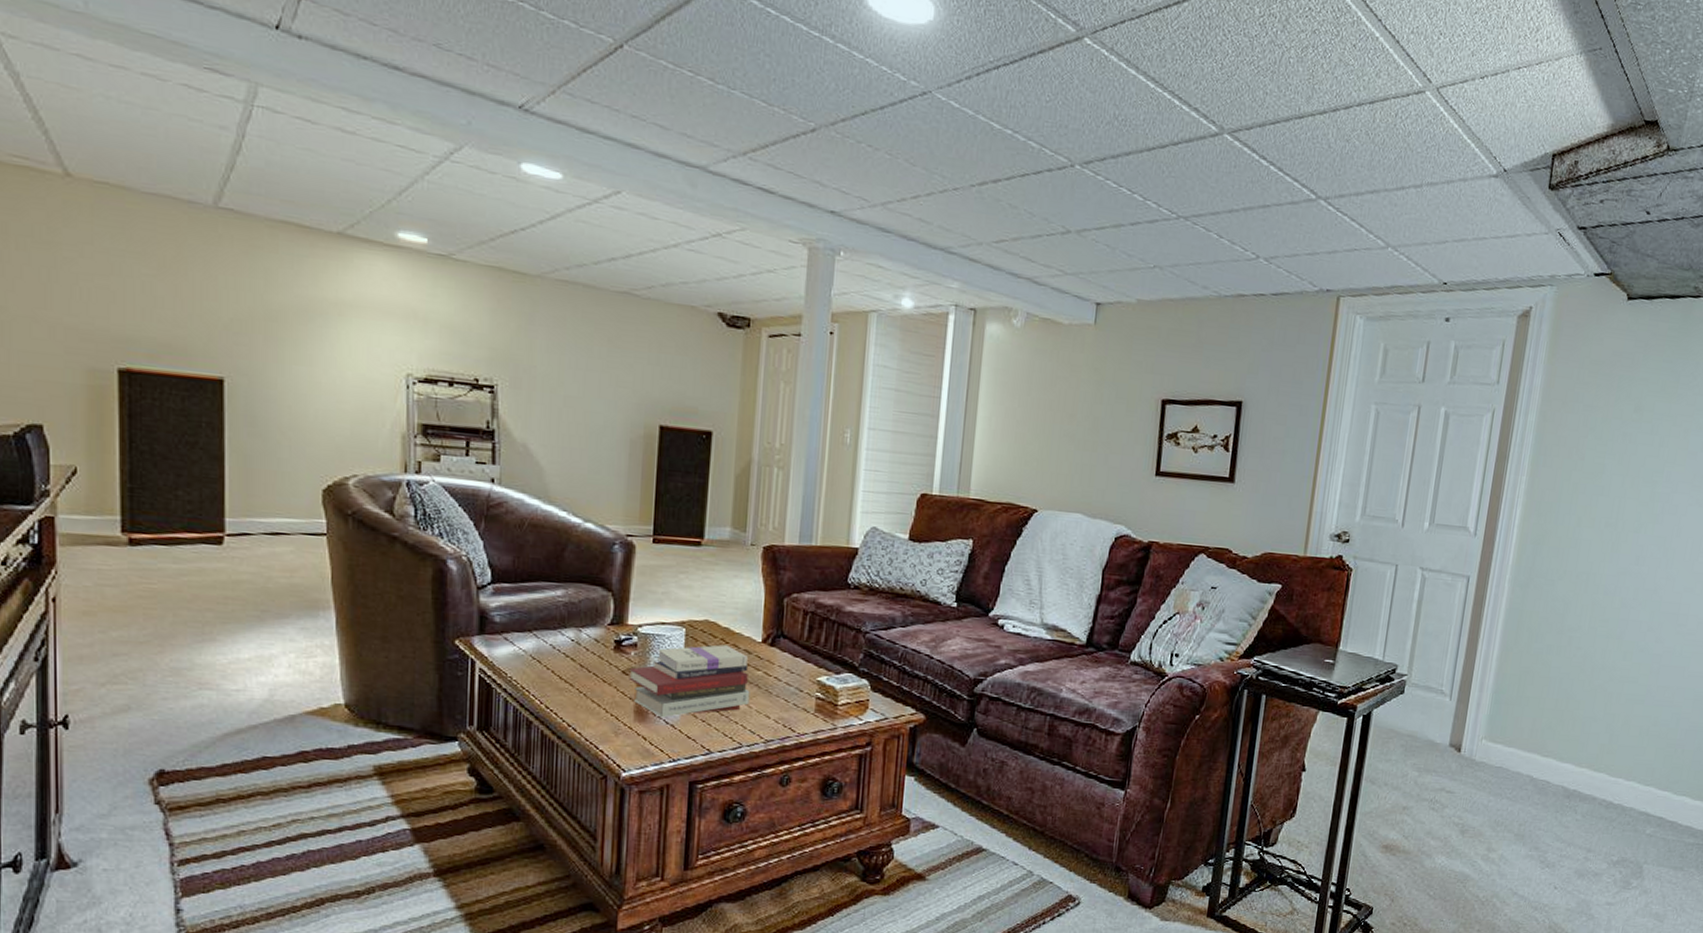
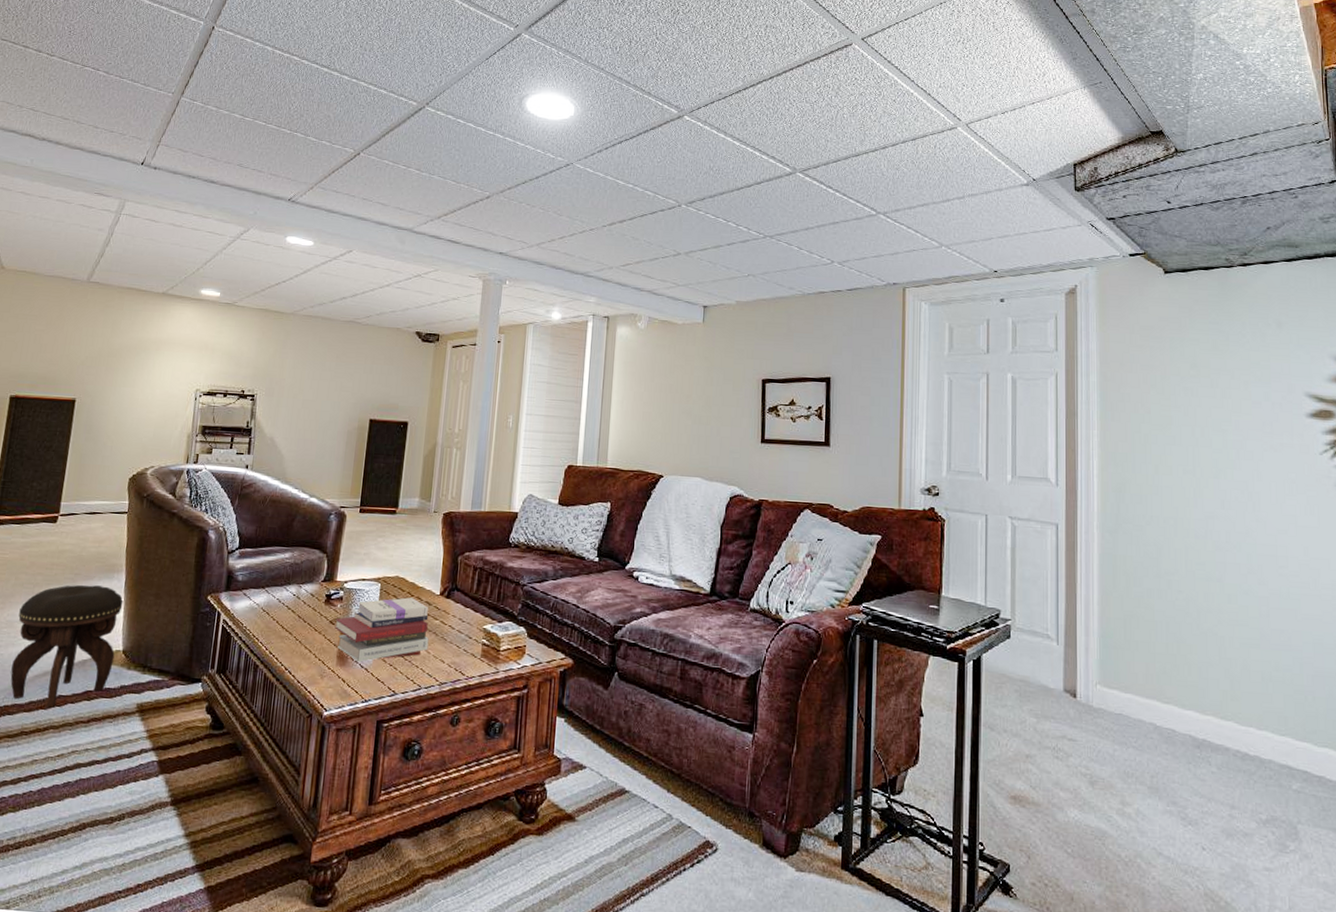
footstool: none [187,624,337,771] -> present [10,584,124,708]

